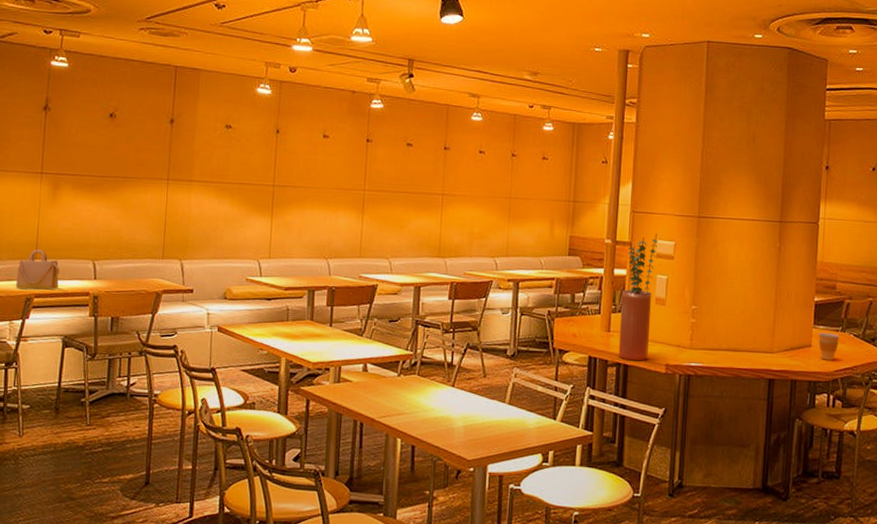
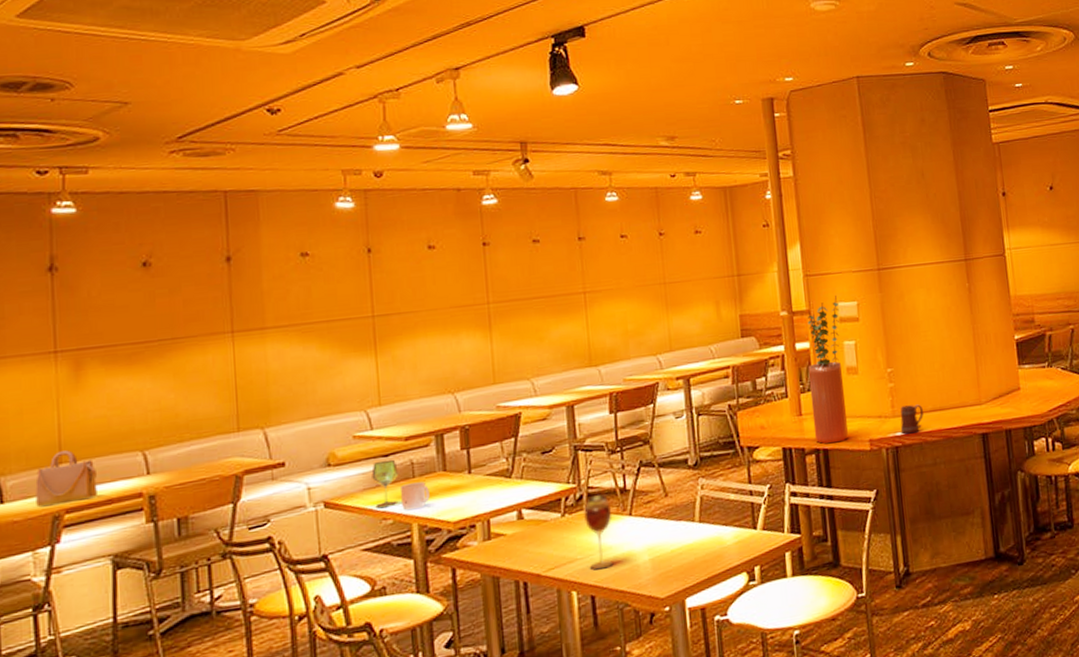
wine glass: none [256,302,277,341] -> present [371,459,399,509]
mug: none [275,325,298,347] -> present [399,481,430,511]
wineglass: none [414,364,439,426] -> present [583,494,613,571]
beer mug: none [695,341,718,367] -> present [900,404,924,435]
cup: present [818,332,840,361] -> none [1025,370,1048,402]

